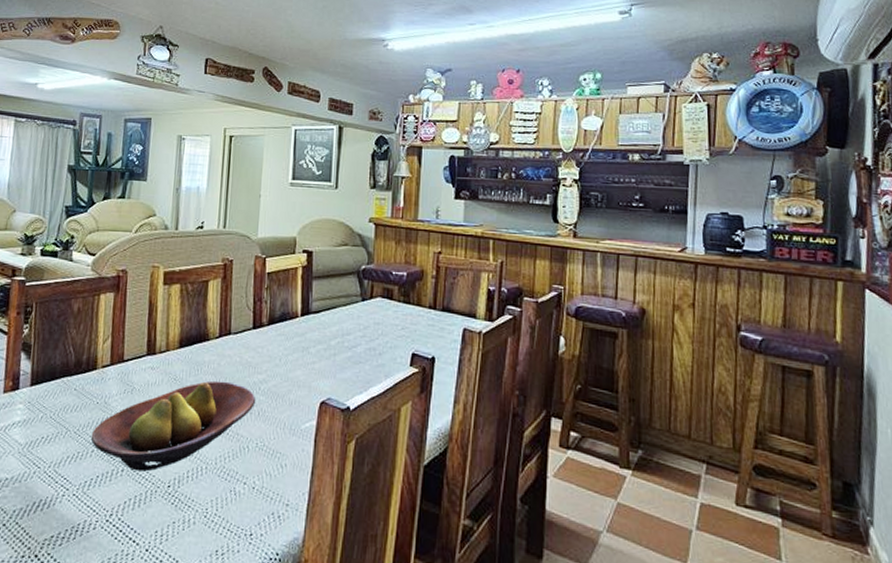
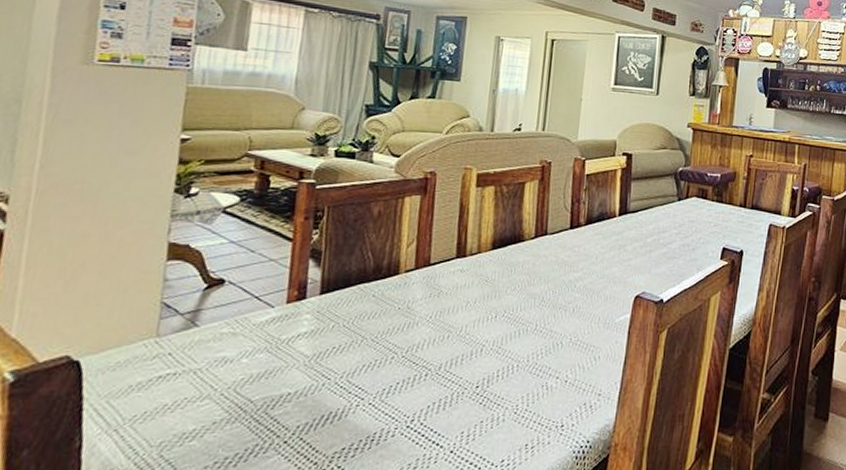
fruit bowl: present [90,380,256,472] -> none [390,280,572,374]

